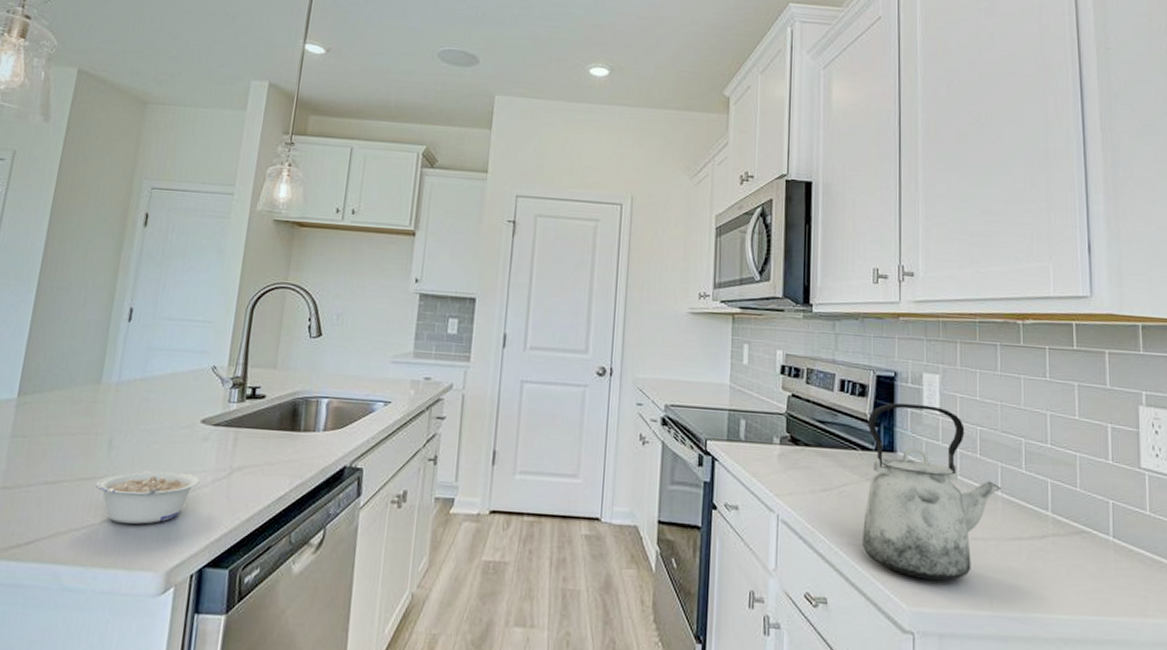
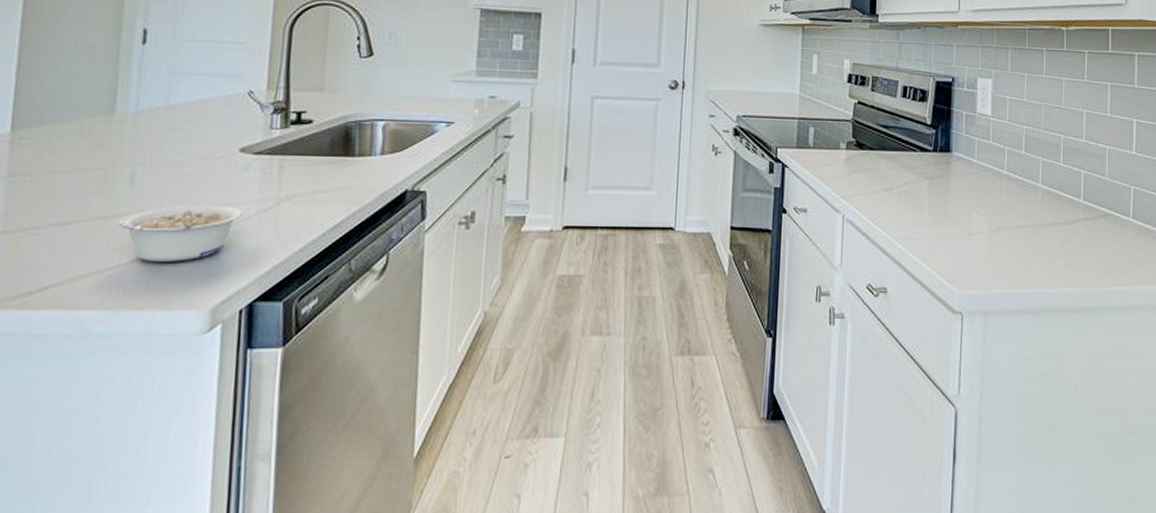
kettle: present [861,403,1002,581] -> none [918,106,1042,265]

